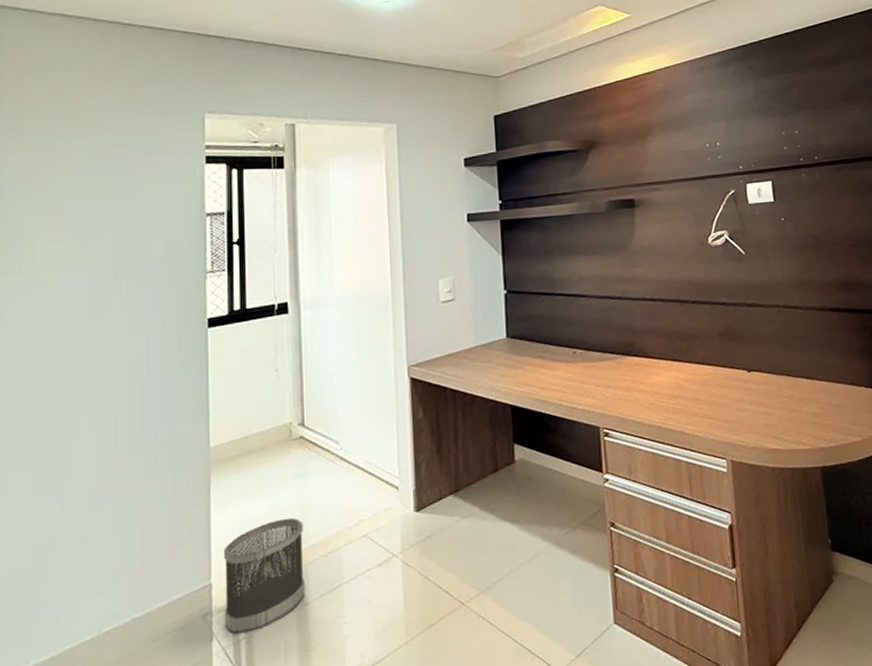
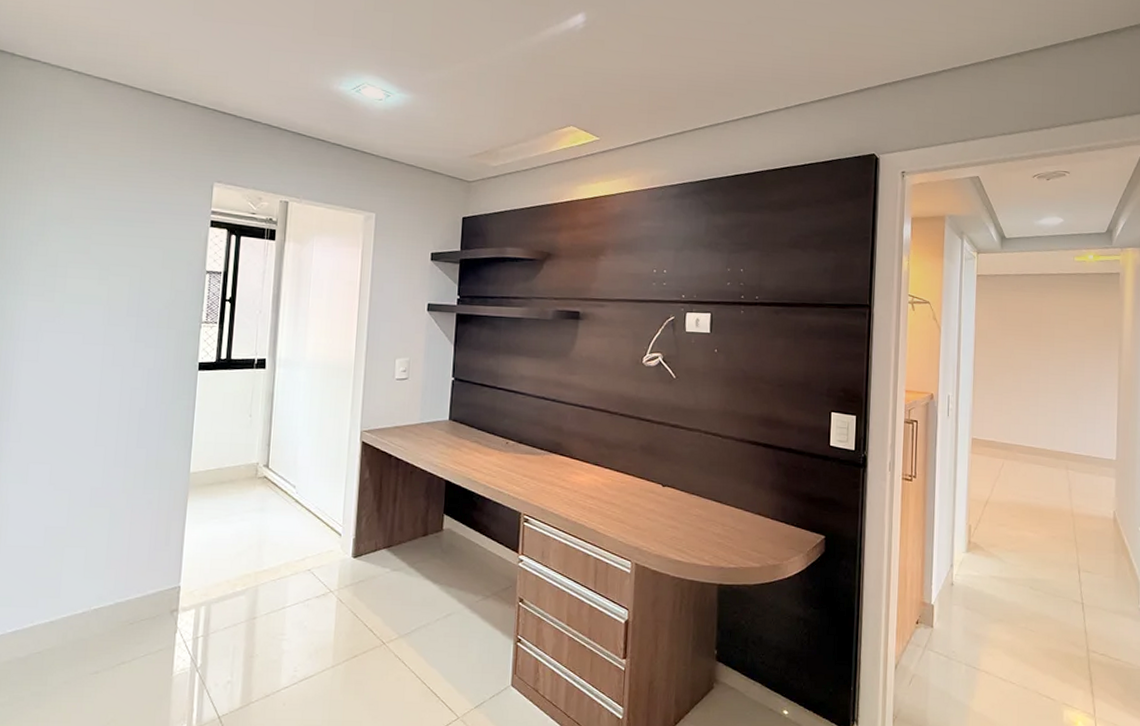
wastebasket: present [223,517,305,635] -> none [187,543,259,632]

